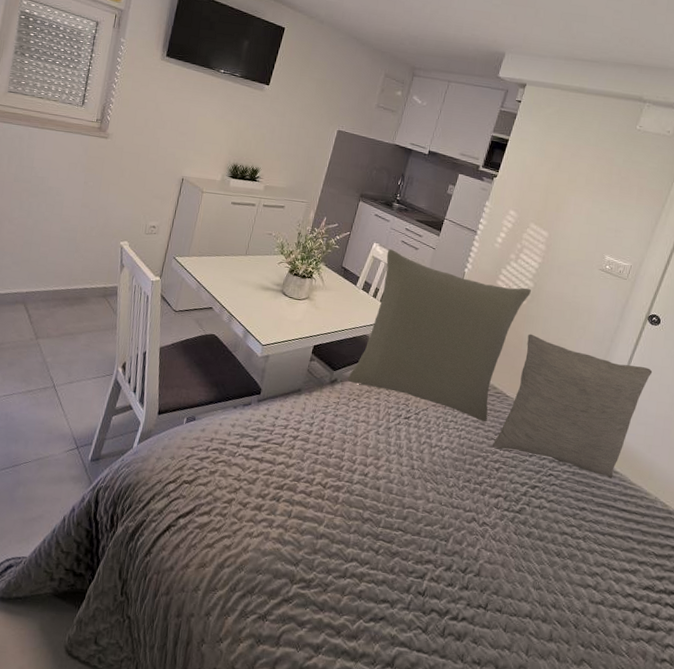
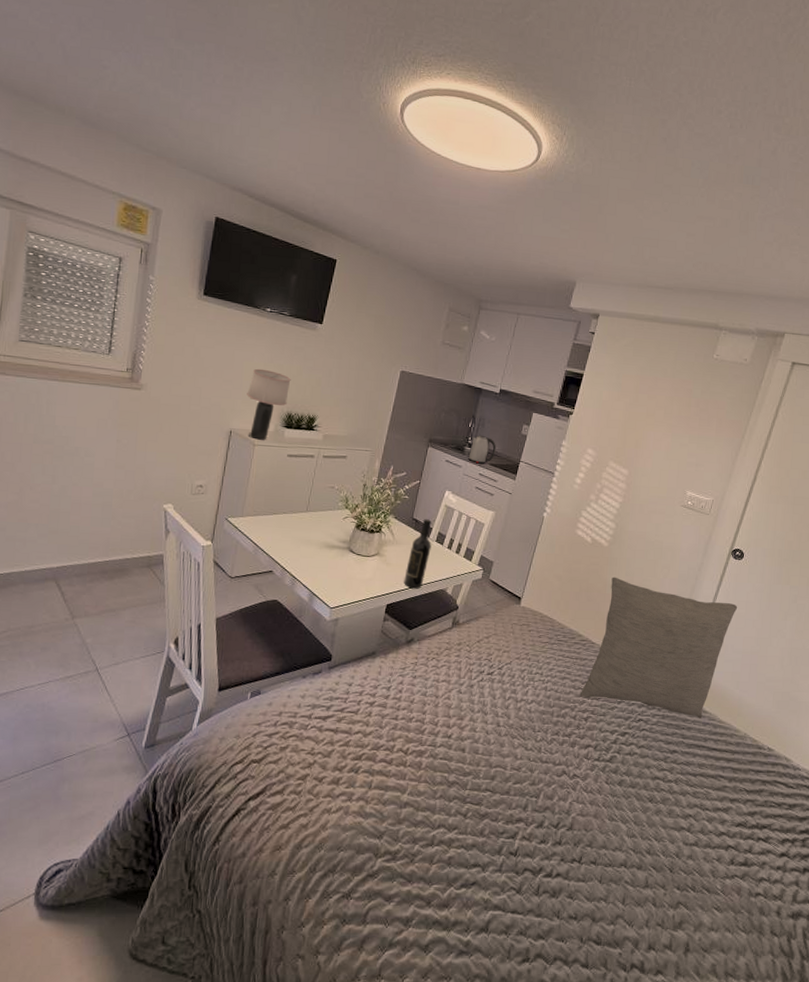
table lamp: none [197,123,239,188] -> present [247,368,291,440]
wine bottle: none [330,268,359,333] -> present [404,519,432,589]
pillow: present [347,249,532,422] -> none [425,497,614,672]
kettle: none [396,192,423,220] -> present [468,435,496,464]

